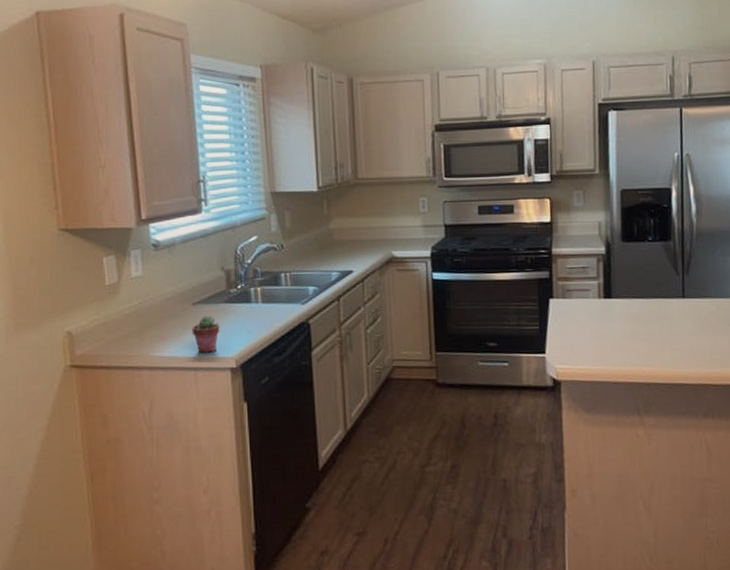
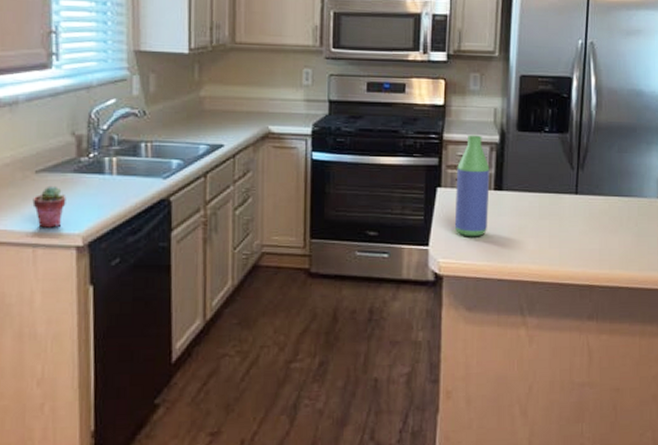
bottle: none [567,248,600,344] -> present [454,135,490,237]

